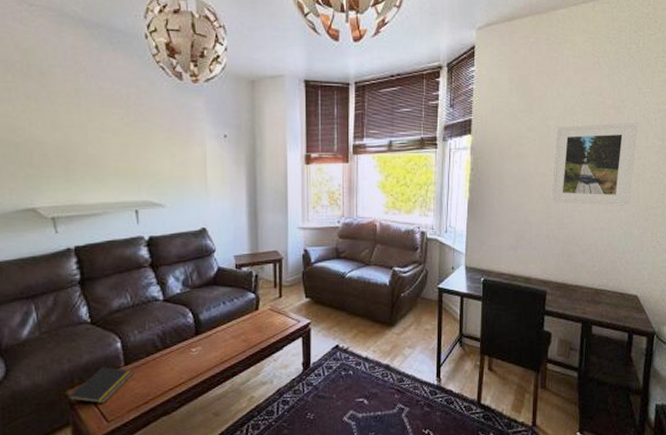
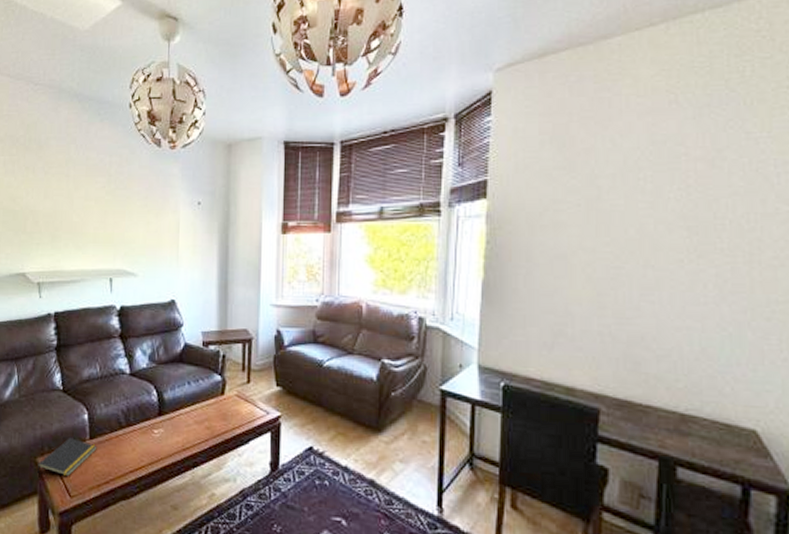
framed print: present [550,123,638,207] -> none [603,180,747,299]

